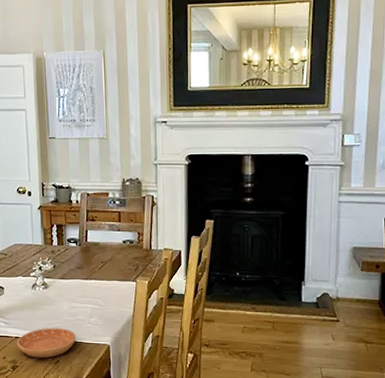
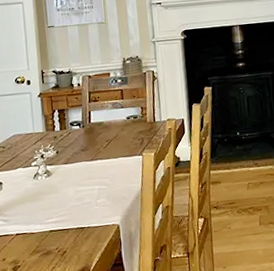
saucer: present [16,328,77,358] -> none [17,215,84,253]

